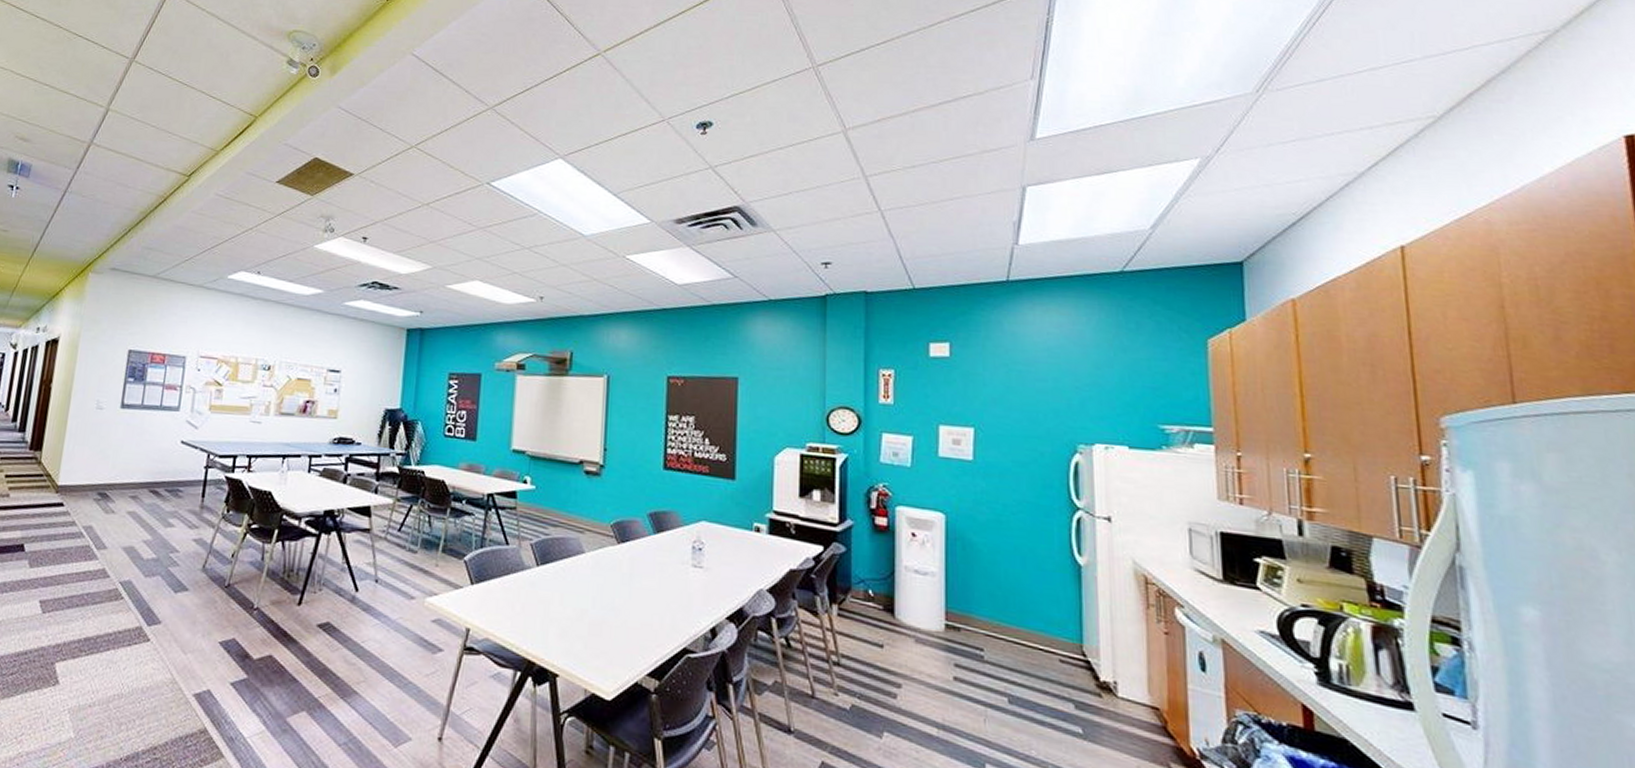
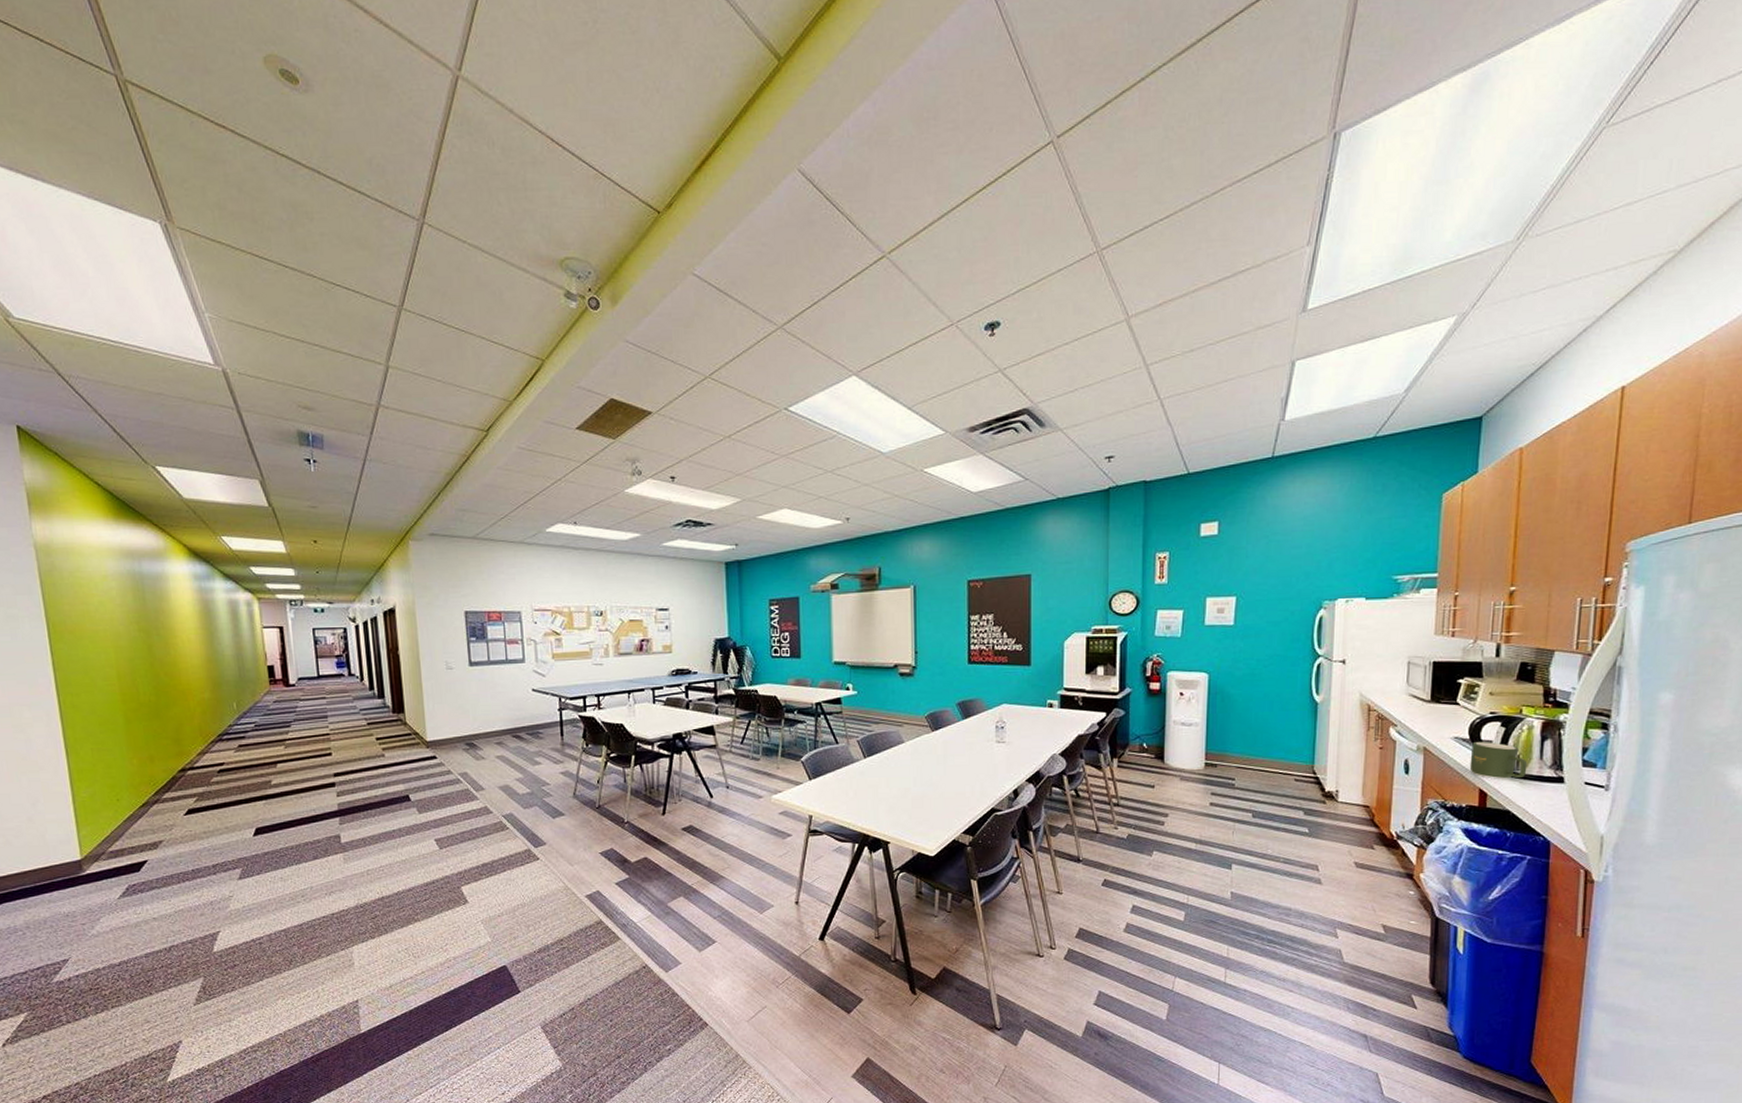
mug: none [1283,641,1362,696] -> present [1469,742,1528,779]

